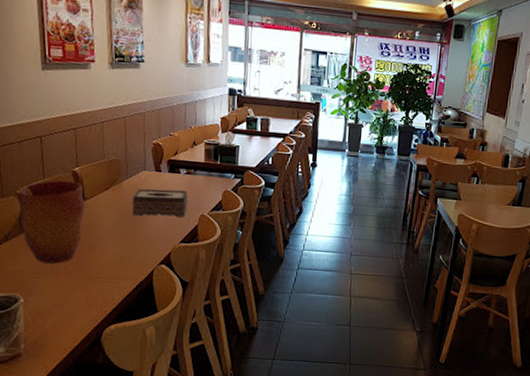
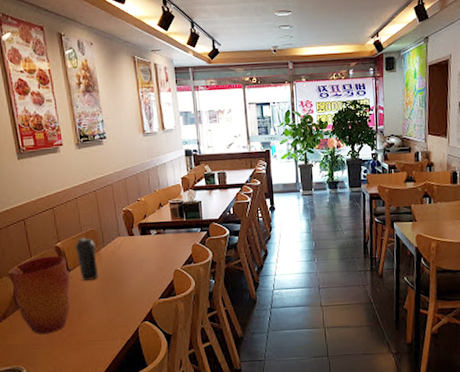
water bottle: none [94,166,118,213] -> present [75,238,98,280]
tissue box: present [132,189,188,217] -> none [111,249,162,280]

